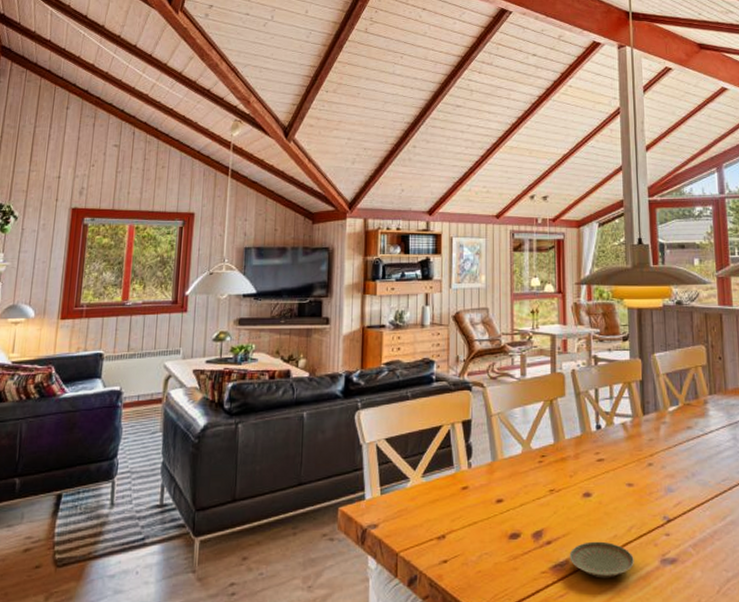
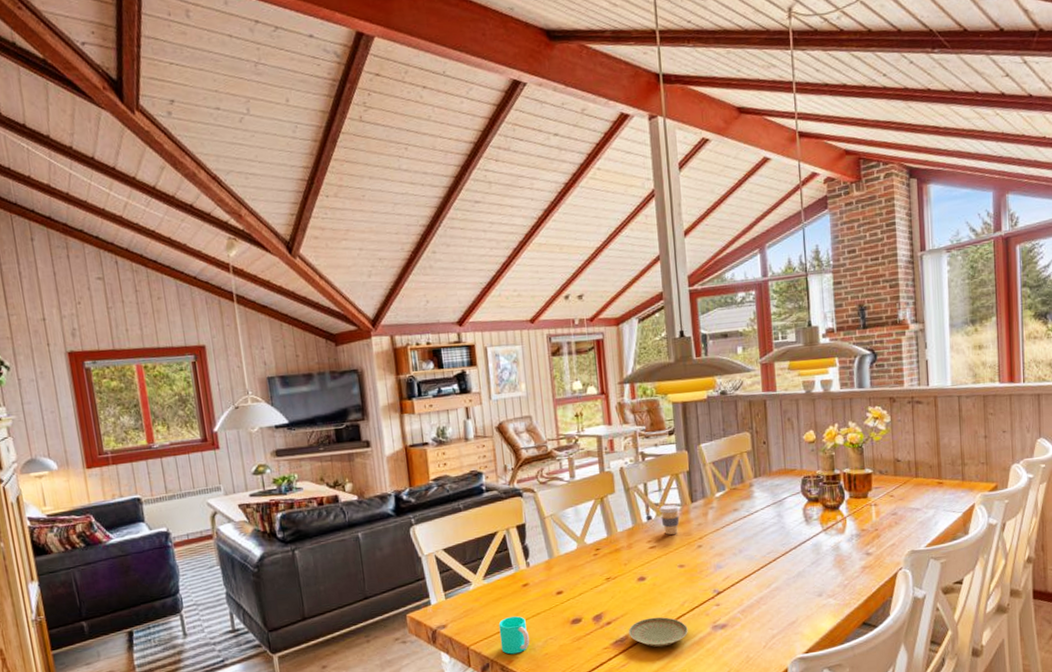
cup: none [432,523,464,568] -> present [498,616,530,655]
coffee cup: none [609,414,631,448] -> present [659,504,680,535]

